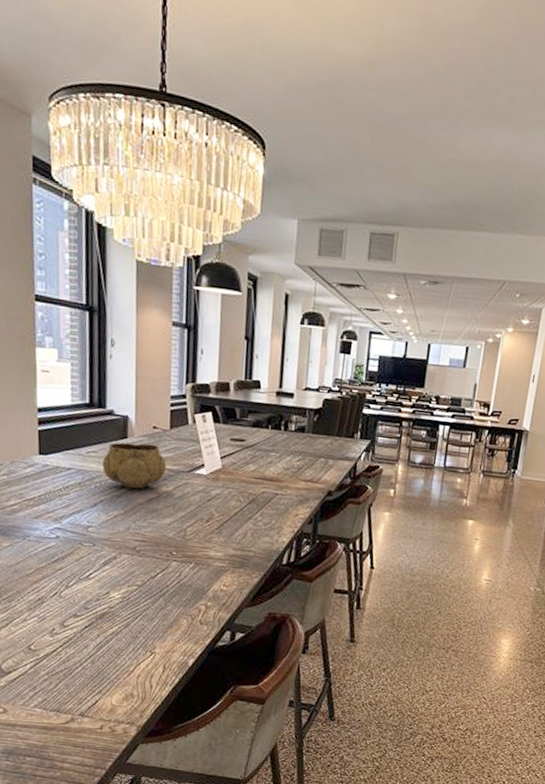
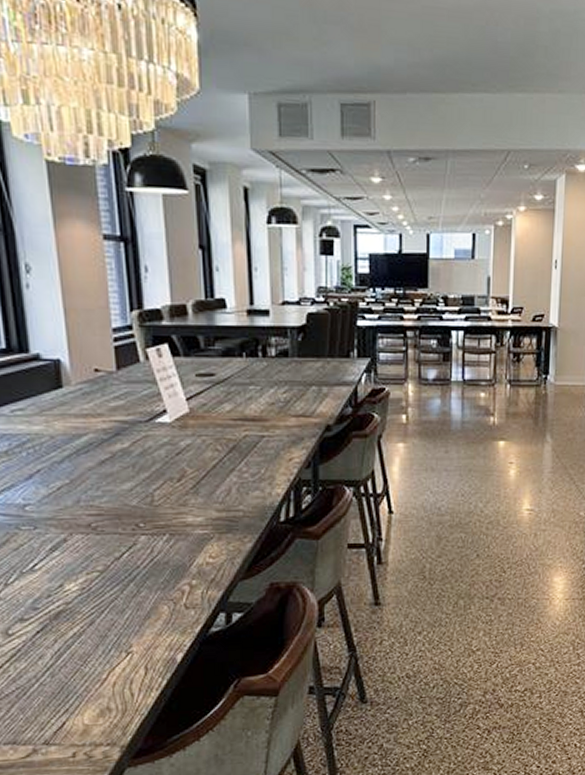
decorative bowl: present [102,442,166,489] -> none [34,392,118,450]

